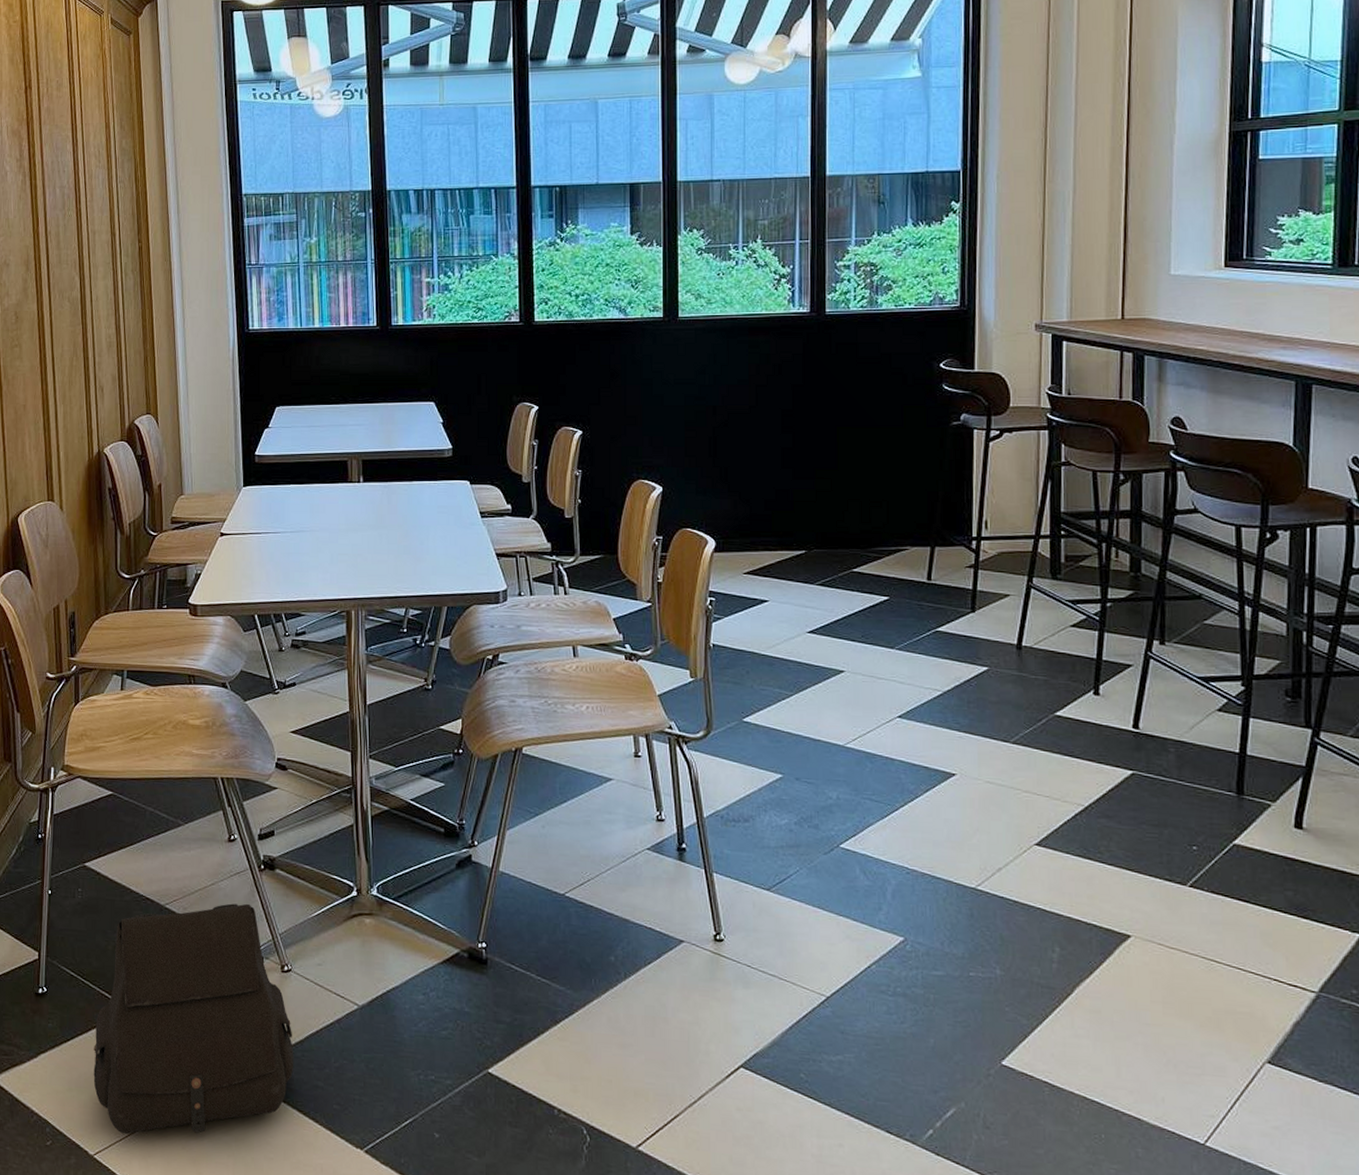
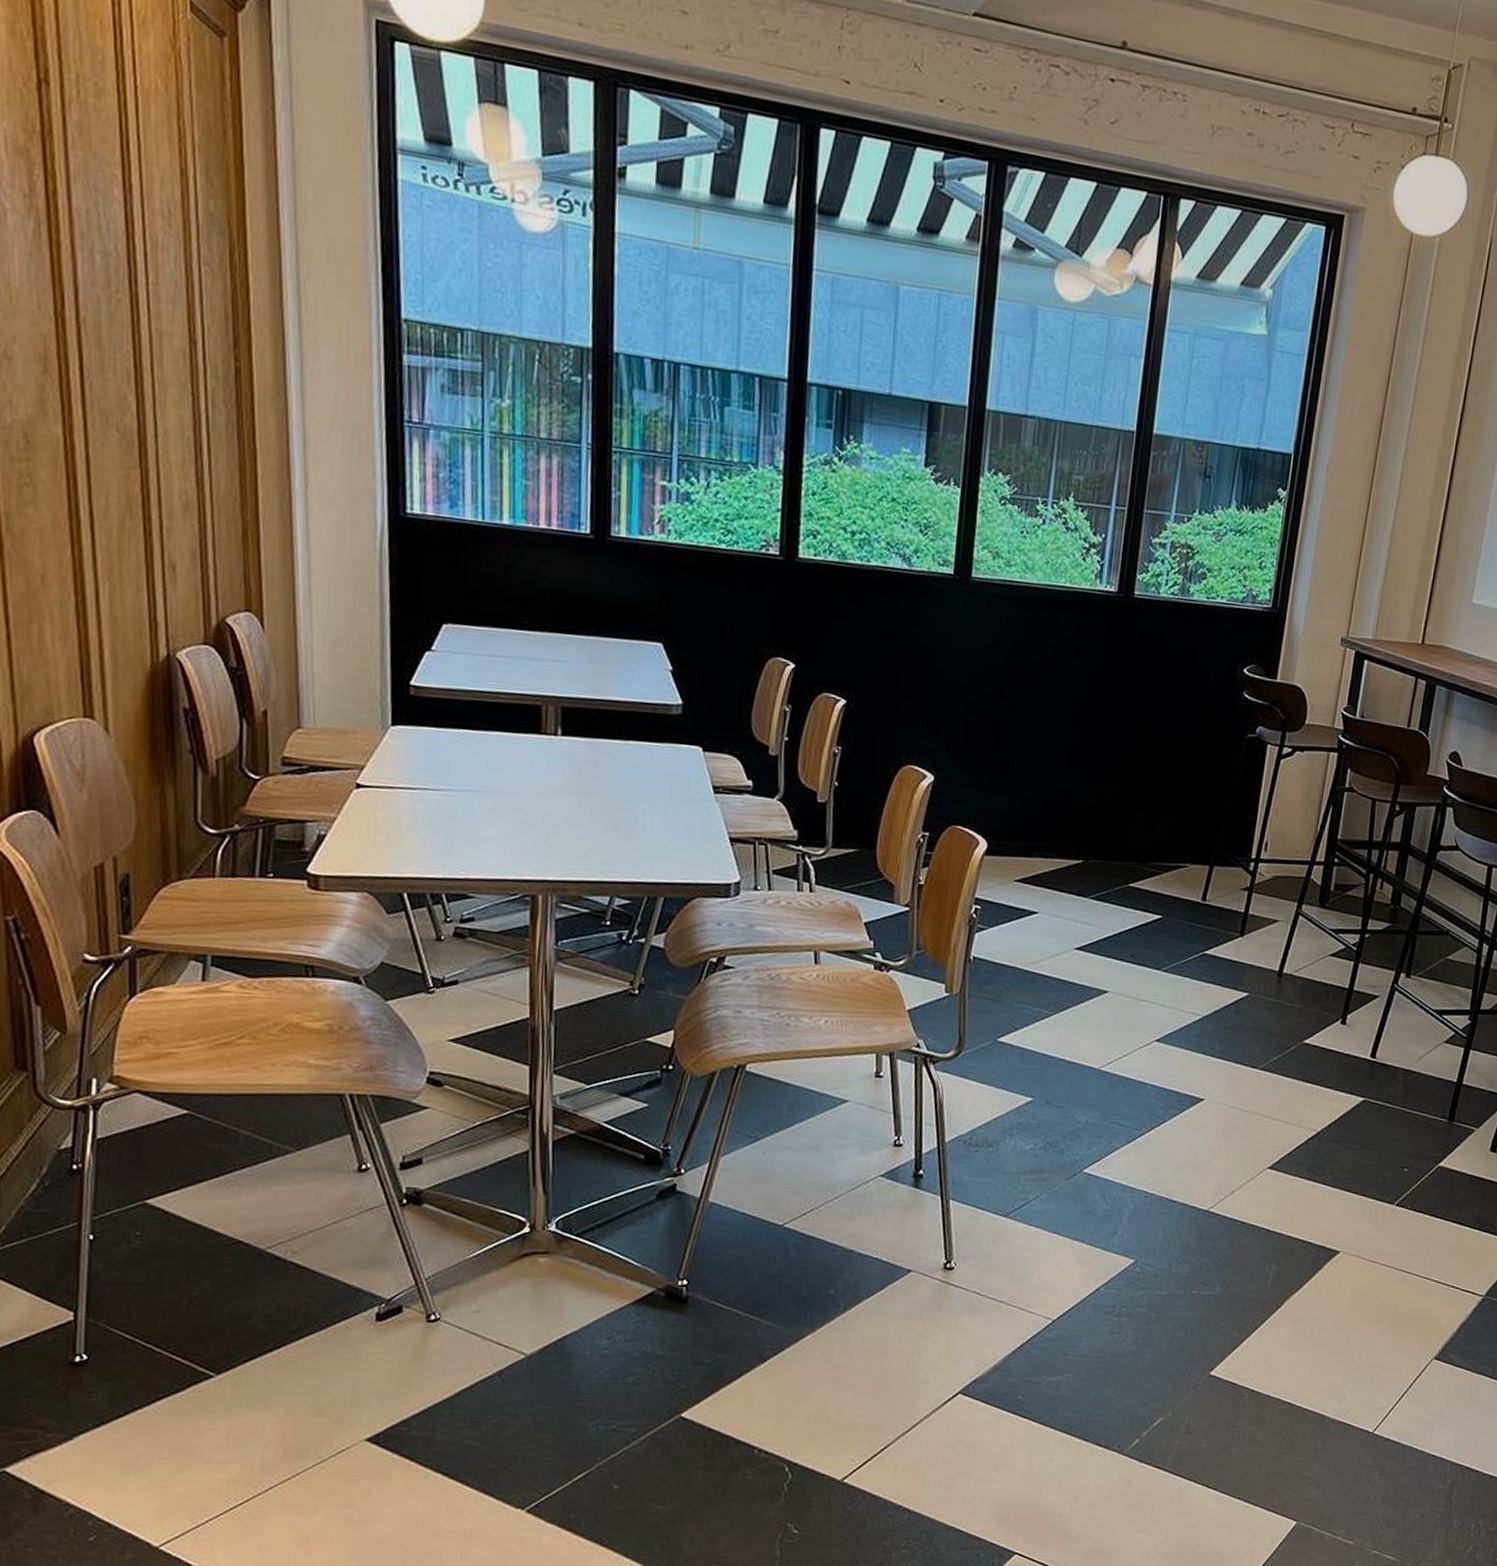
satchel: present [93,903,294,1135] -> none [158,1244,440,1519]

